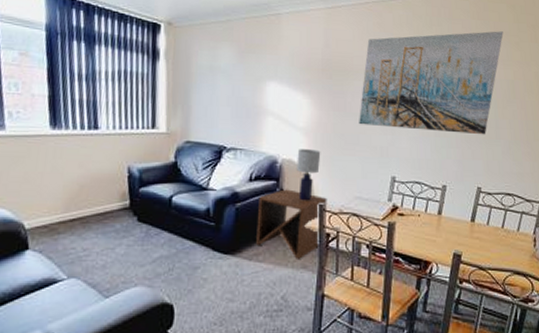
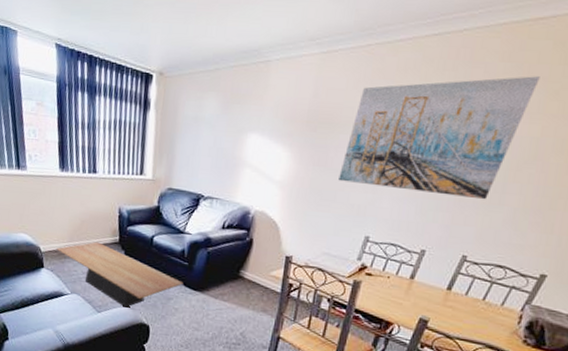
coffee table: none [47,209,211,286] -> present [56,241,184,308]
side table: present [256,189,327,259] -> none [223,239,295,304]
lamp: present [297,149,321,201] -> none [266,202,295,253]

